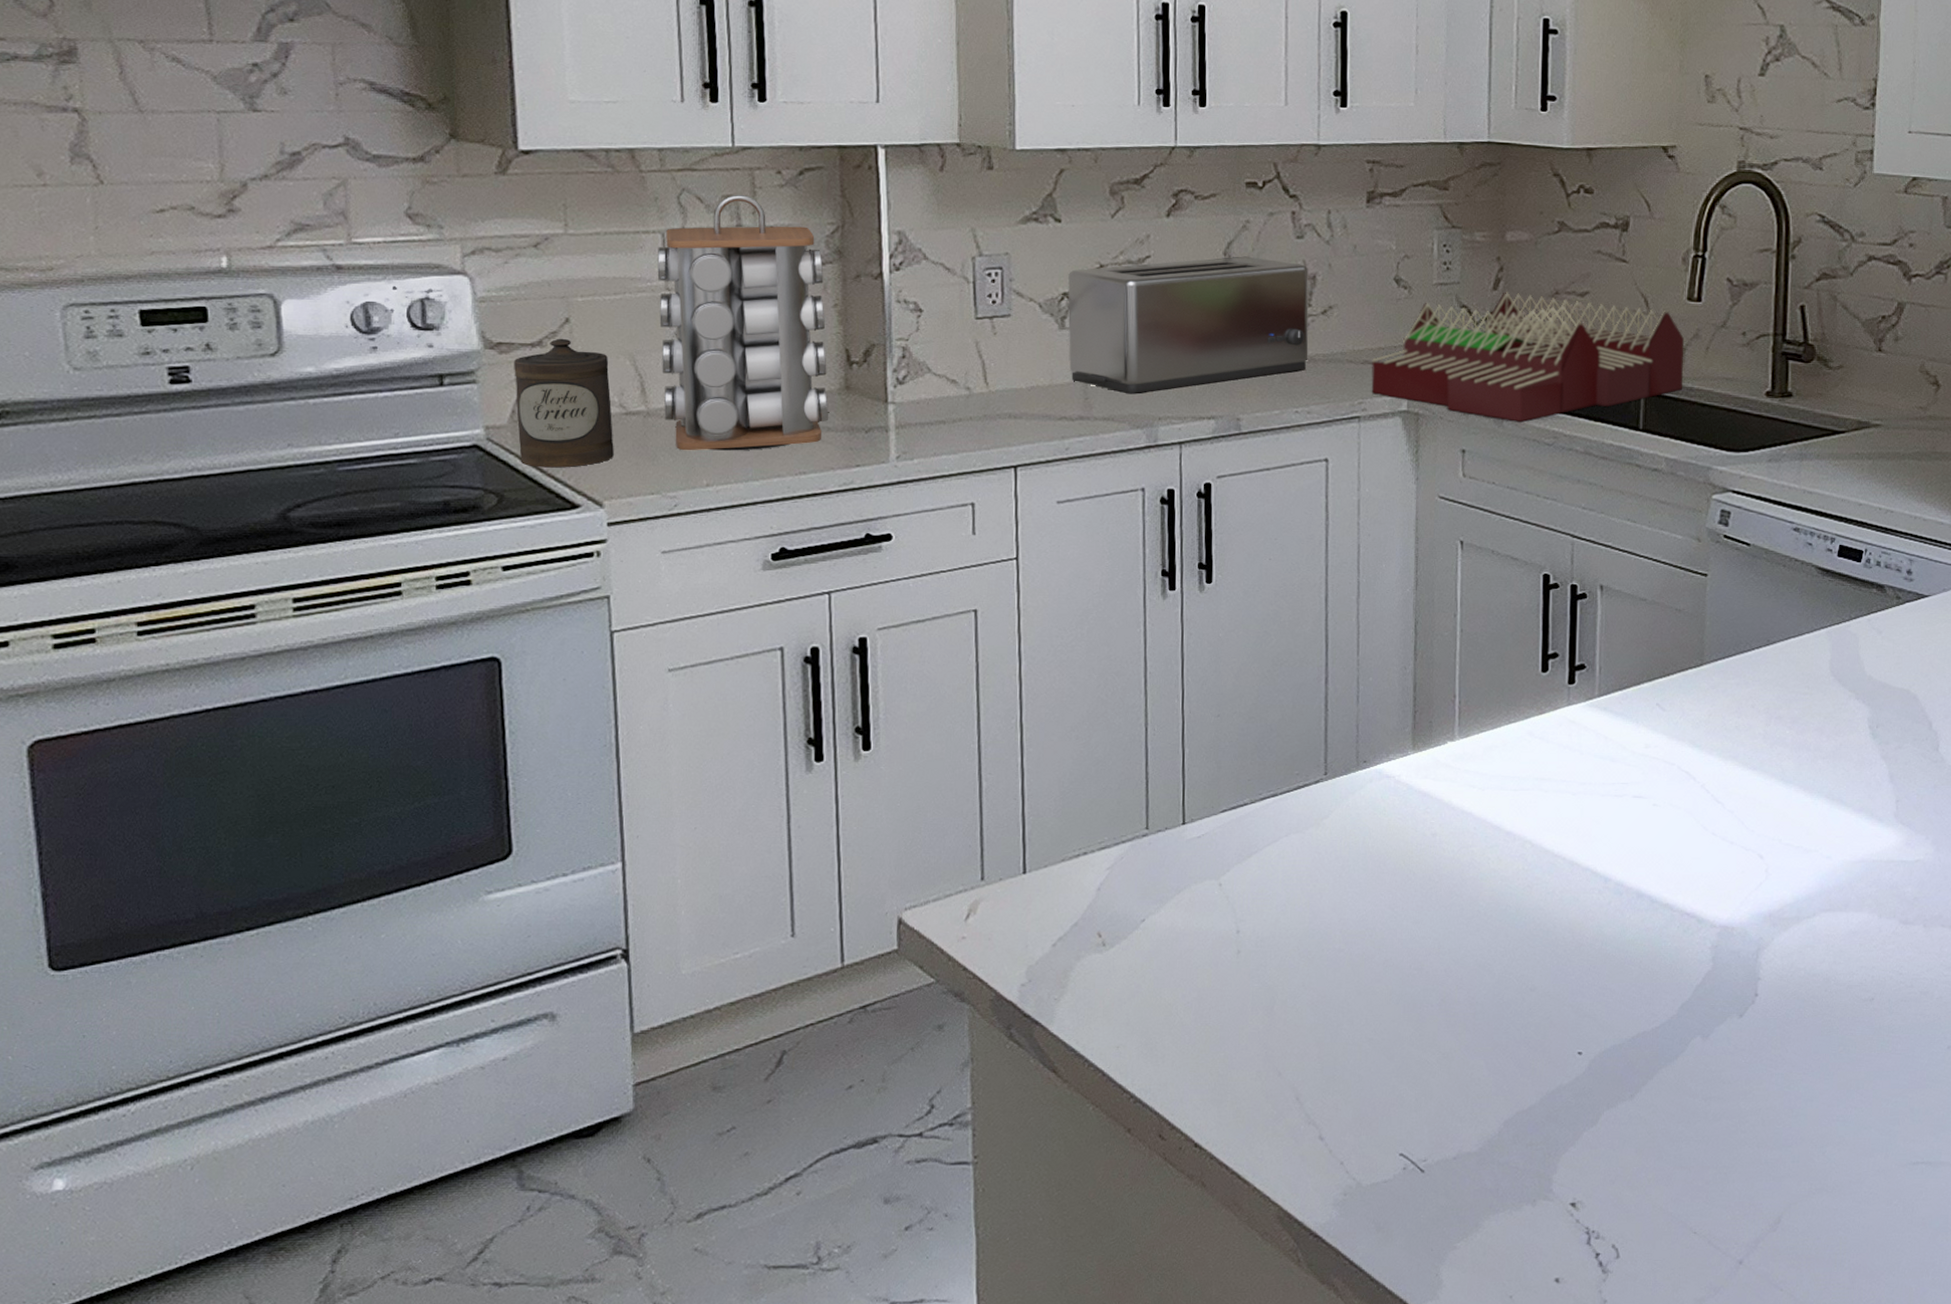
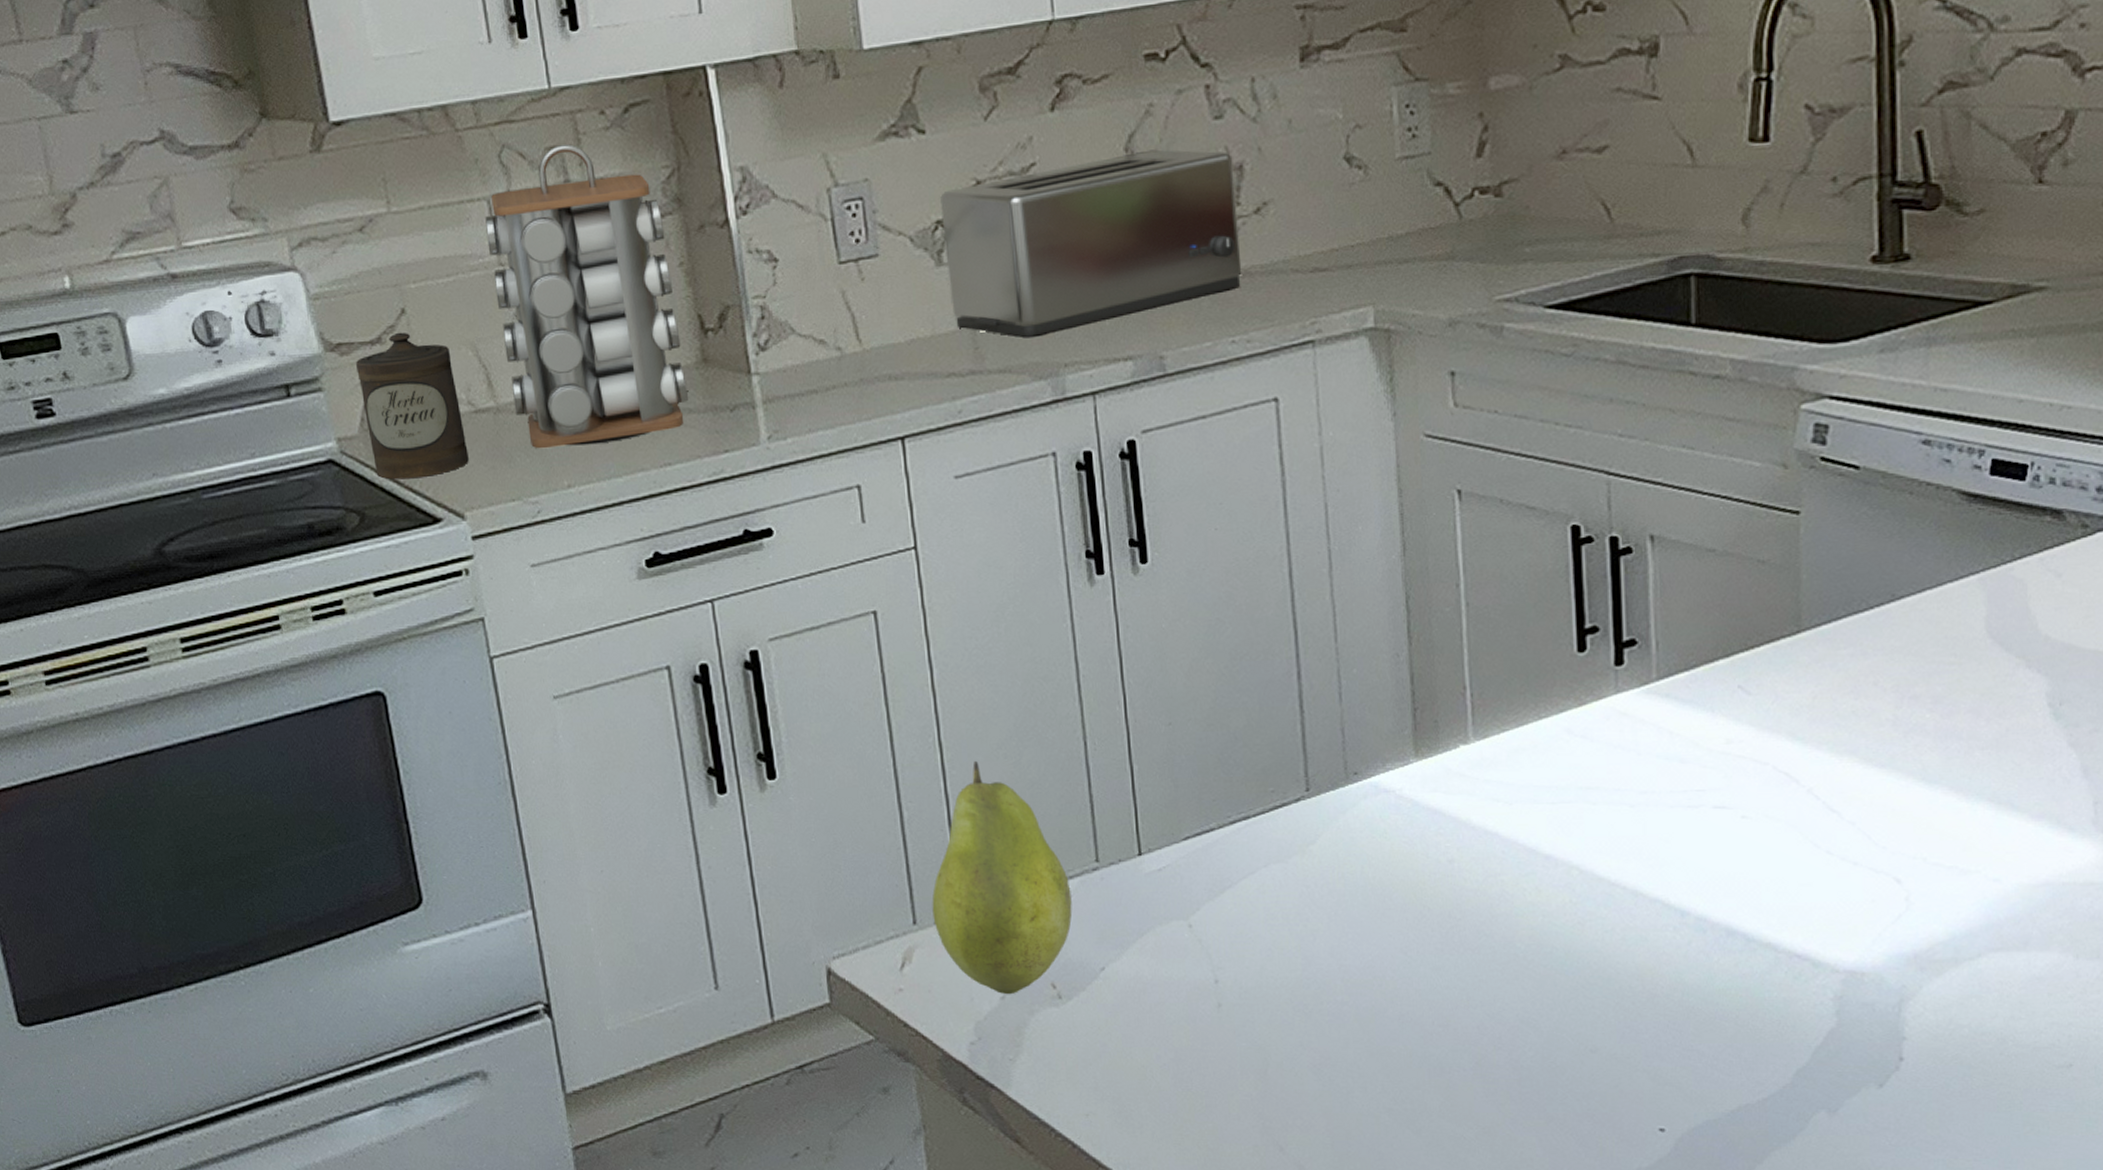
fruit: none [999,740,1122,943] -> present [932,760,1073,995]
architectural model: present [1371,292,1685,424] -> none [1322,158,1749,331]

